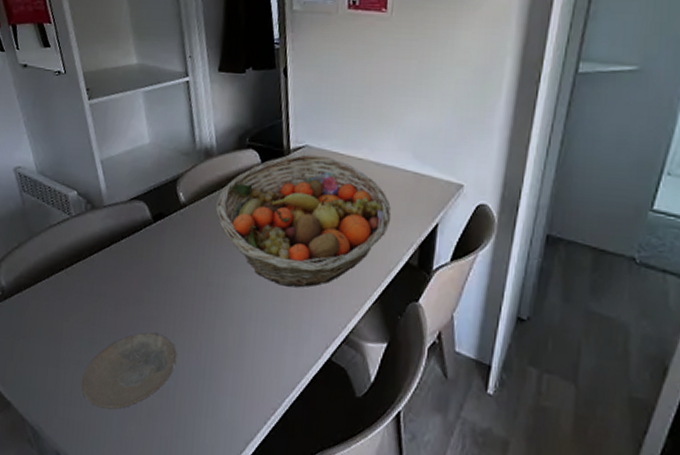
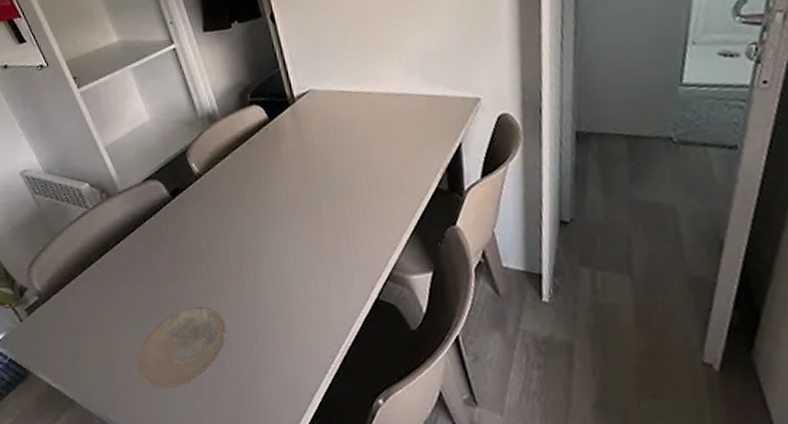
fruit basket: present [216,153,391,288] -> none [231,96,412,236]

